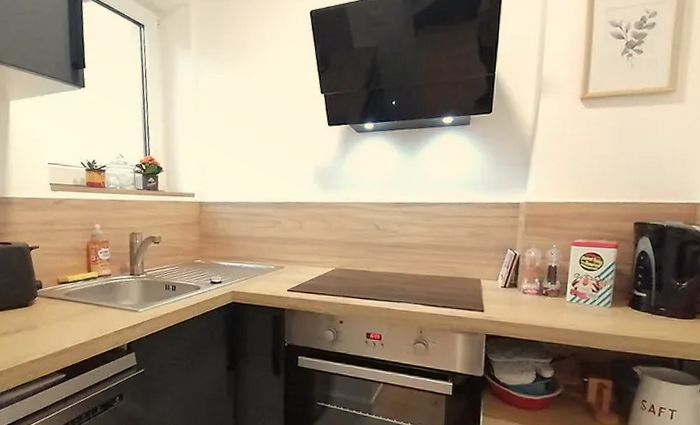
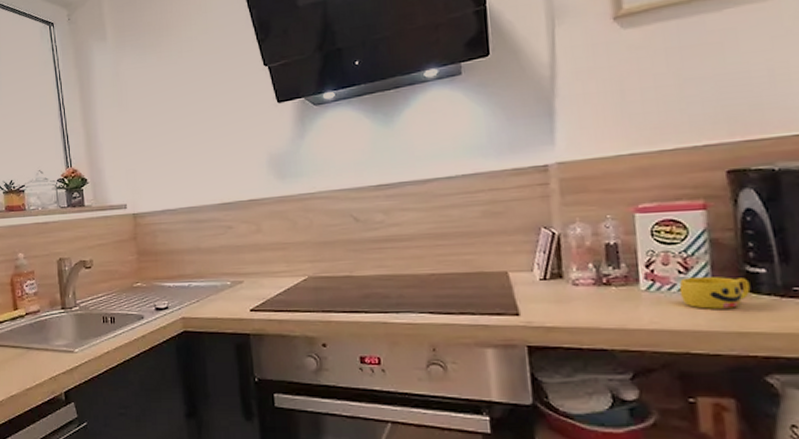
cup: none [590,295,635,319] -> present [679,276,751,309]

